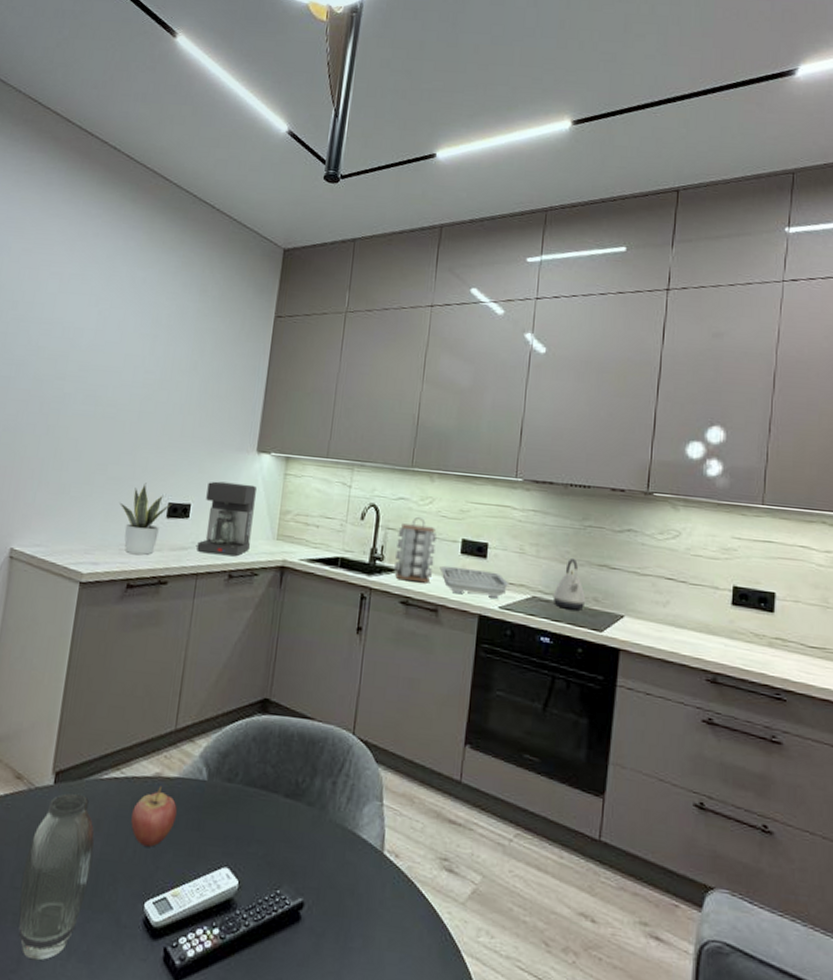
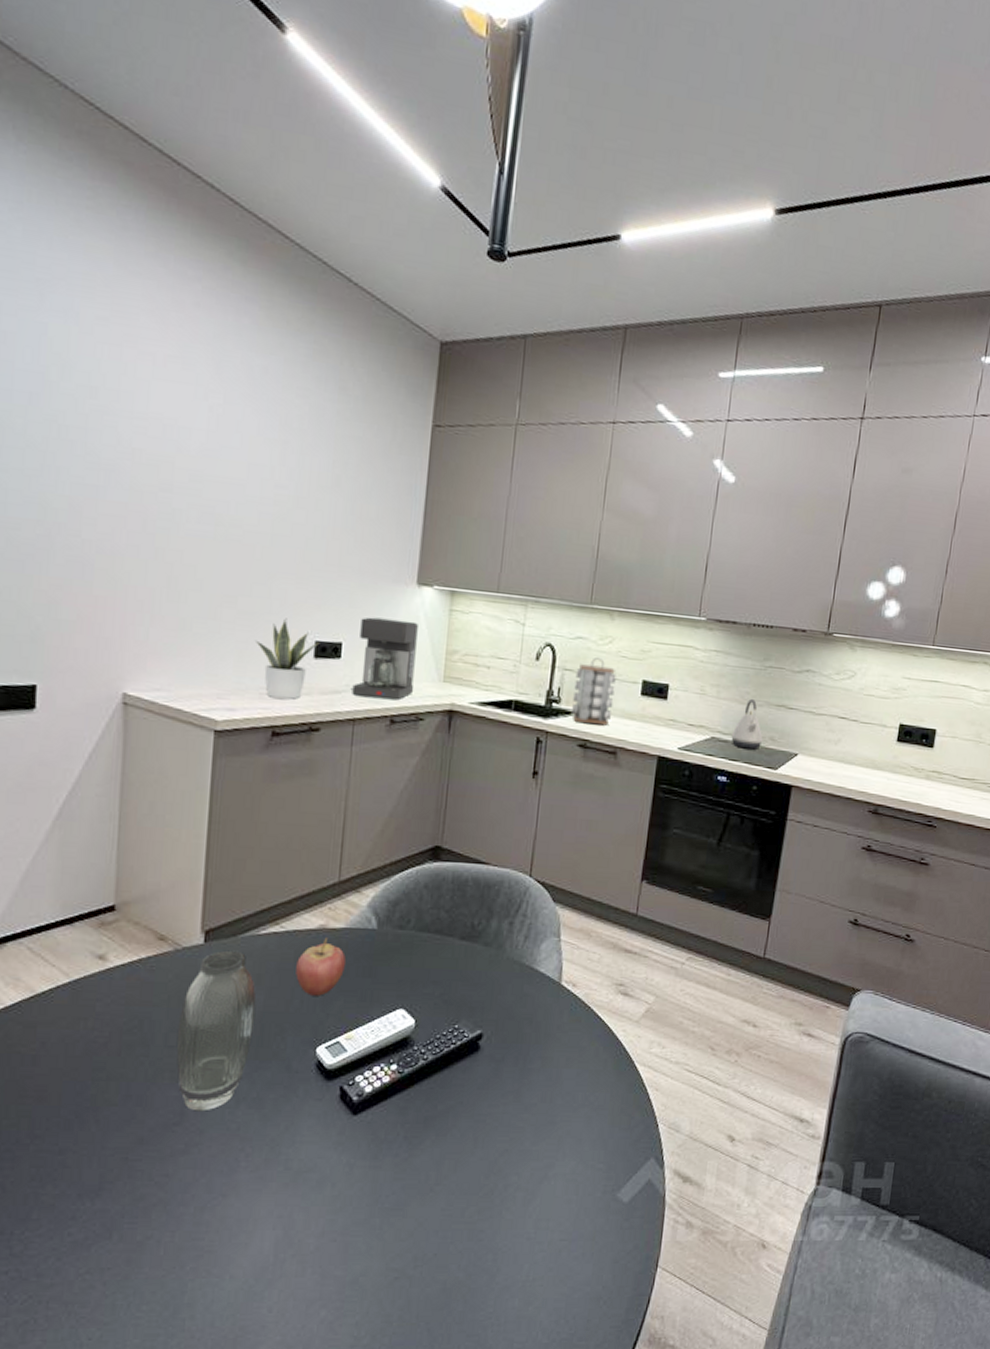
dish rack: present [439,565,511,598] -> none [619,707,690,740]

